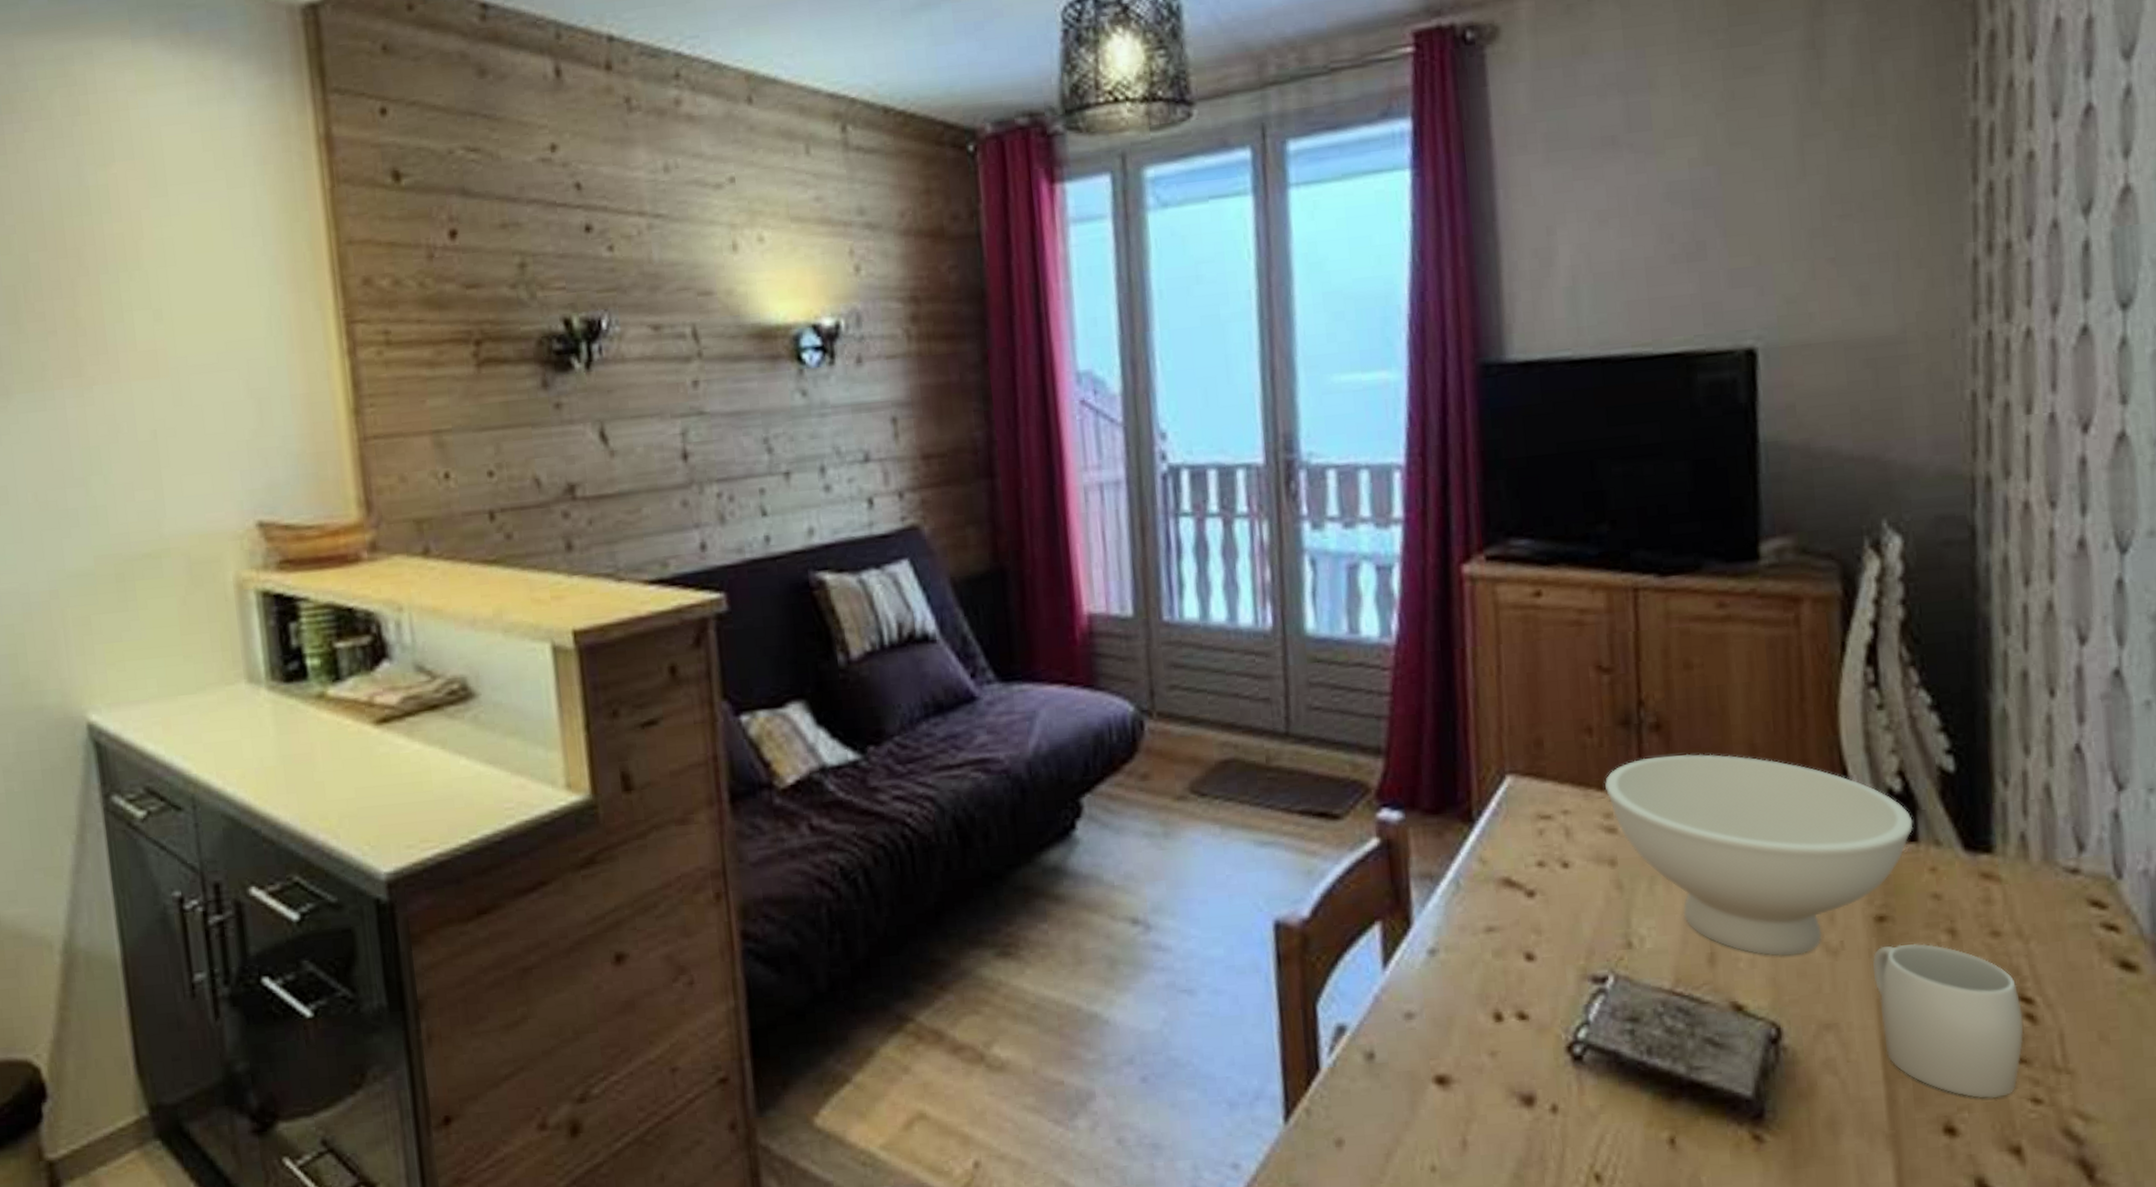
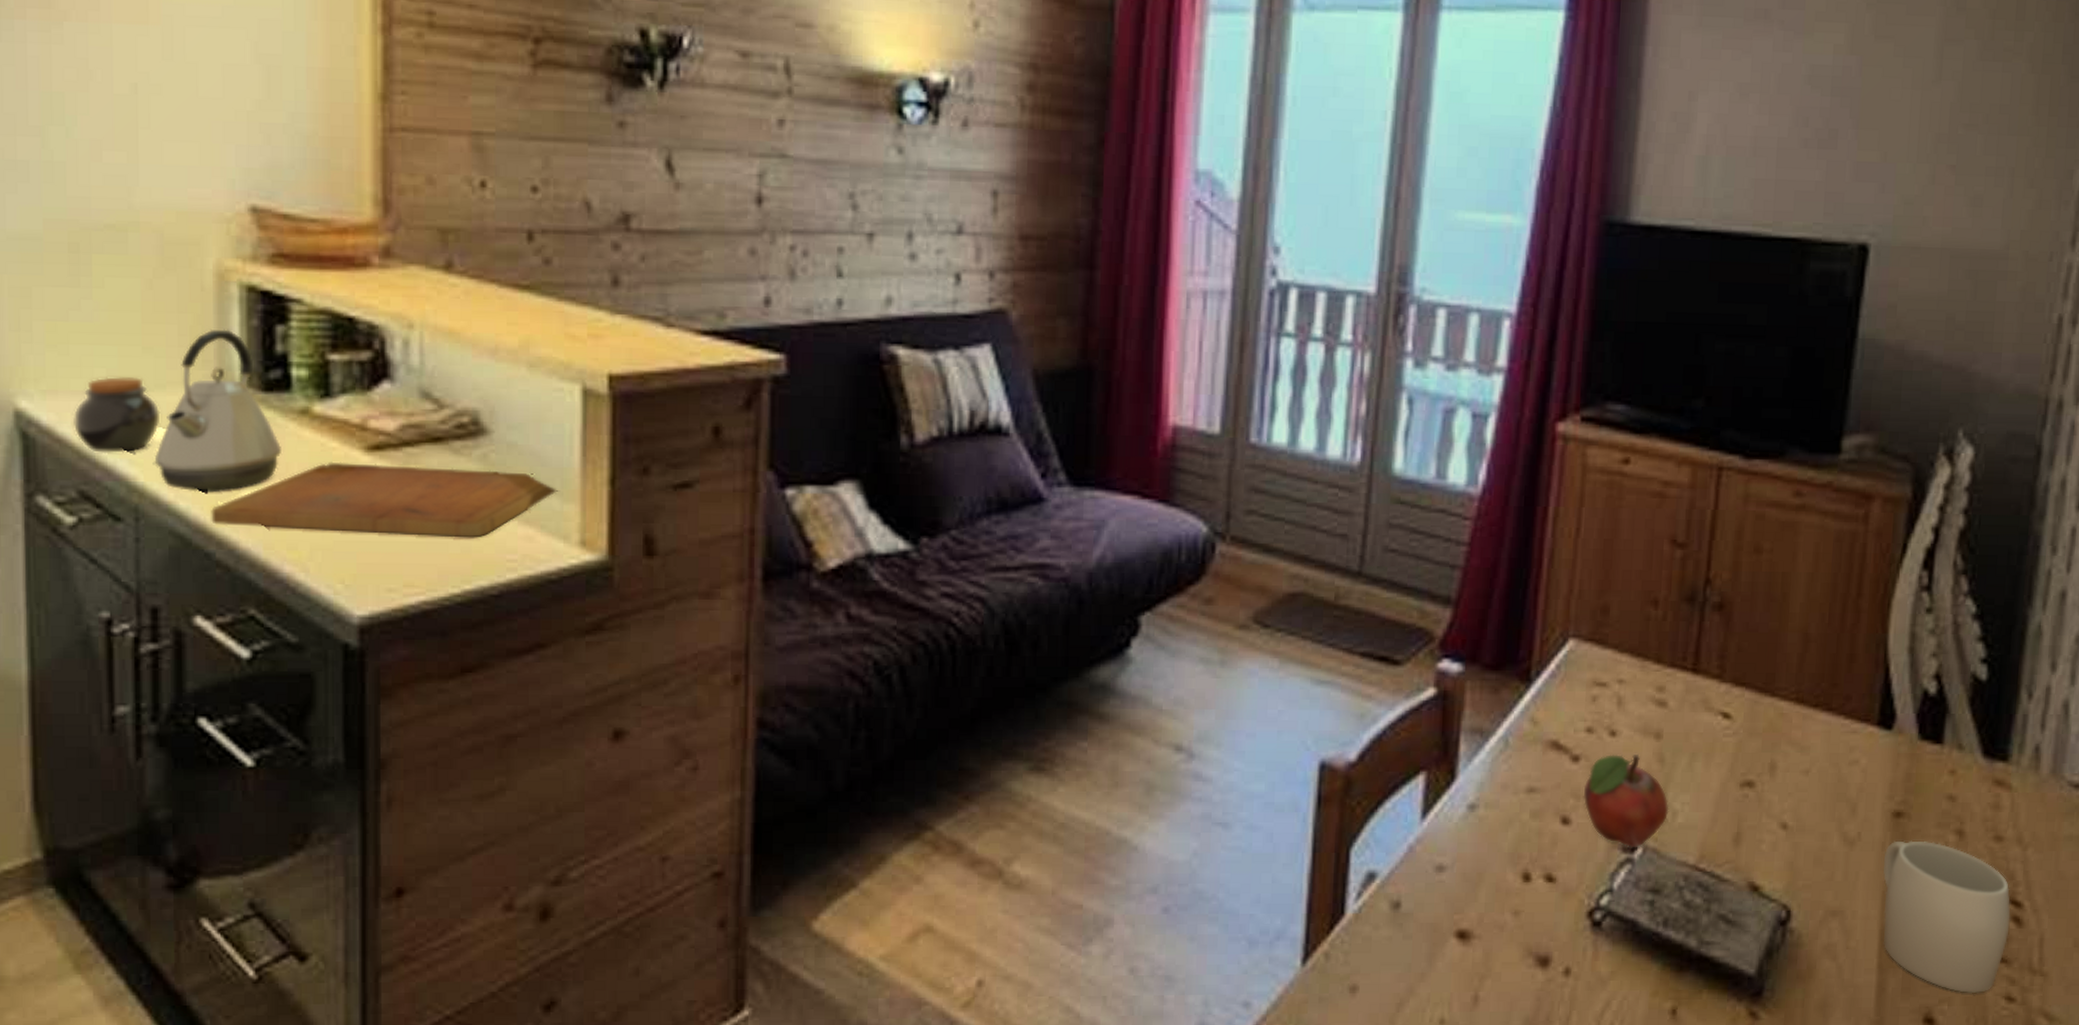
jar: none [134,682,205,754] -> present [72,376,161,454]
kettle: none [202,631,306,778] -> present [154,329,281,492]
cutting board: none [253,728,541,805] -> present [211,461,558,538]
fruit: none [1543,884,1636,979] -> present [1583,755,1669,848]
bowl: present [1605,753,1914,956] -> none [1662,636,1942,842]

